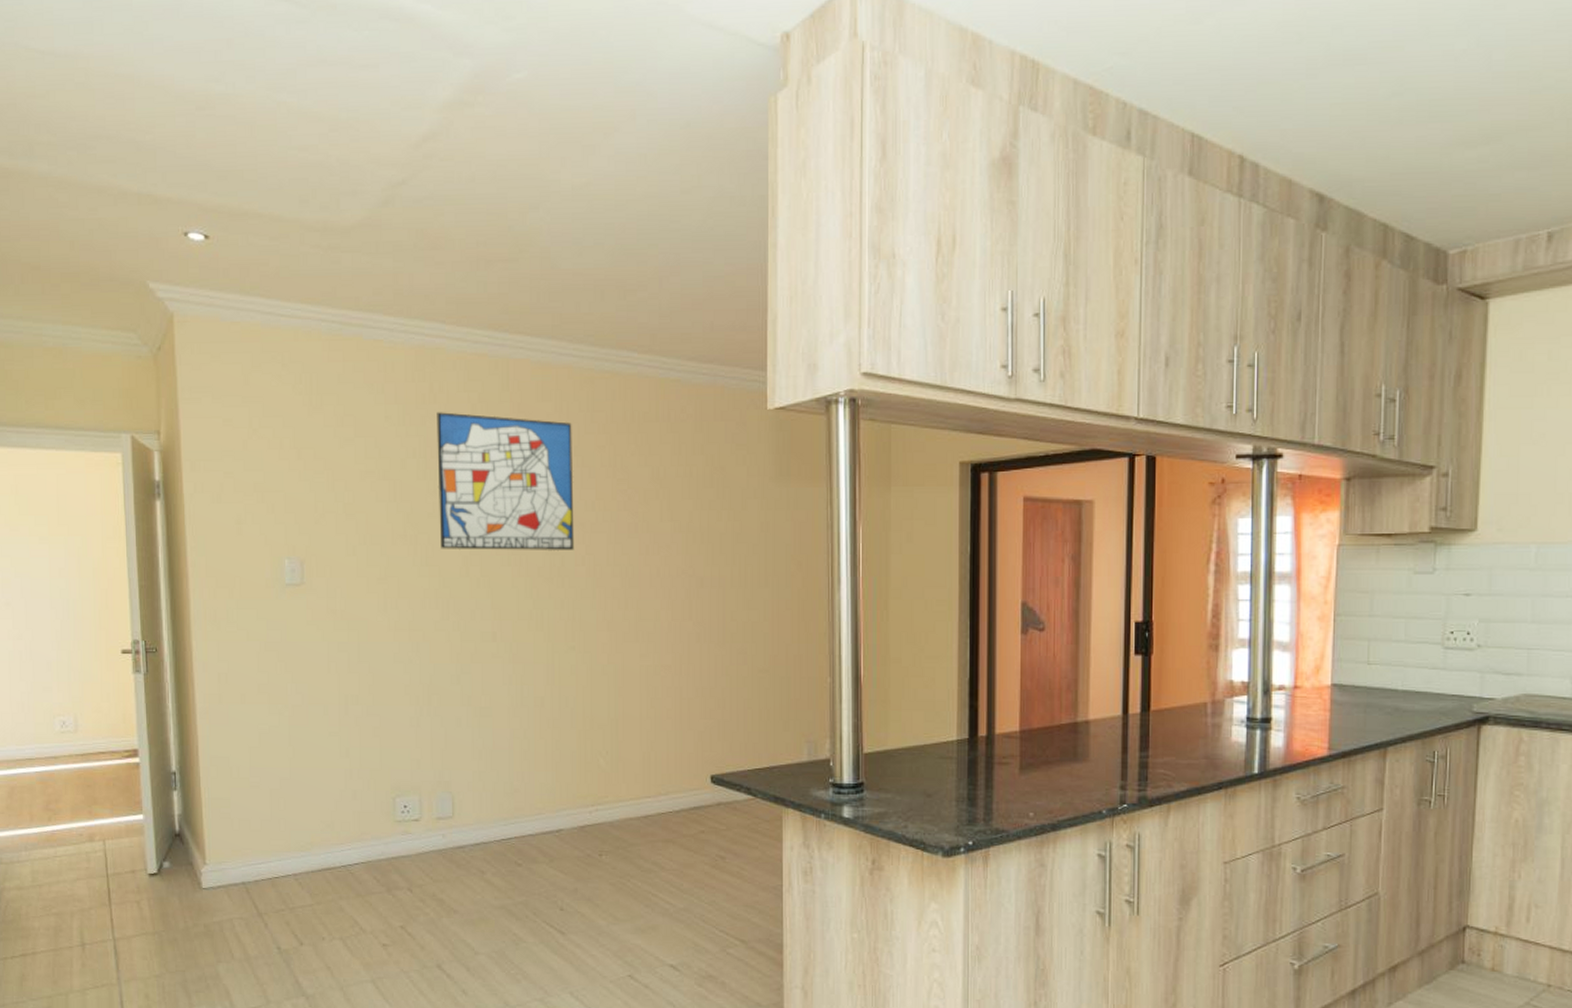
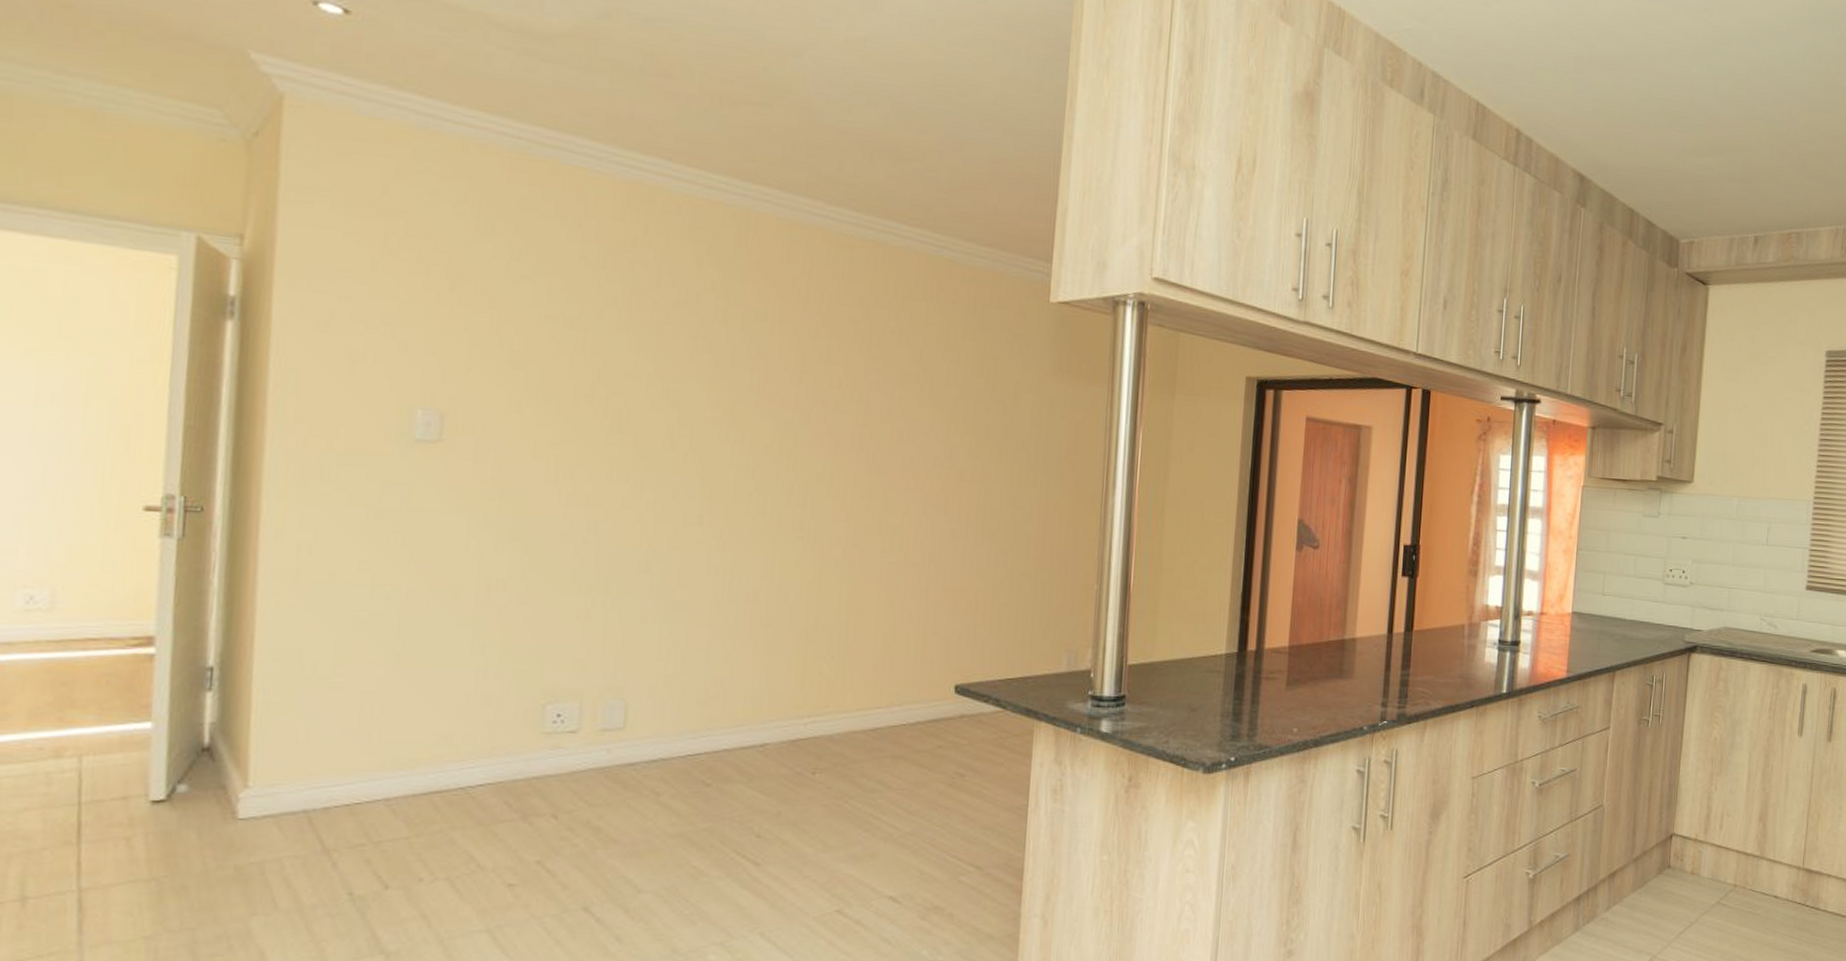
wall art: present [436,412,575,551] -> none [640,259,822,430]

